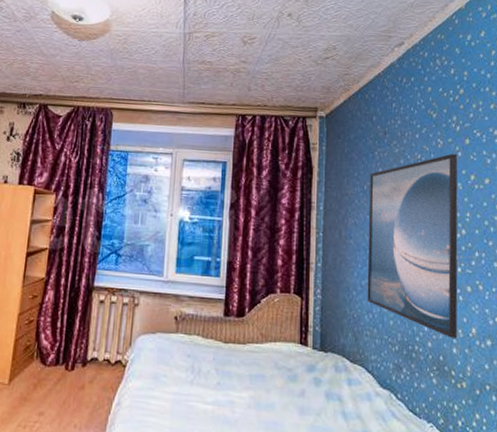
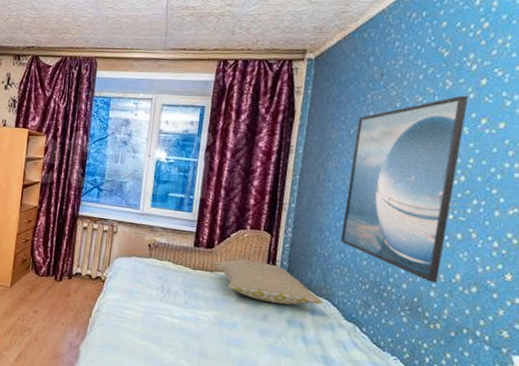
pillow: none [245,328,357,376] -> present [213,259,323,305]

